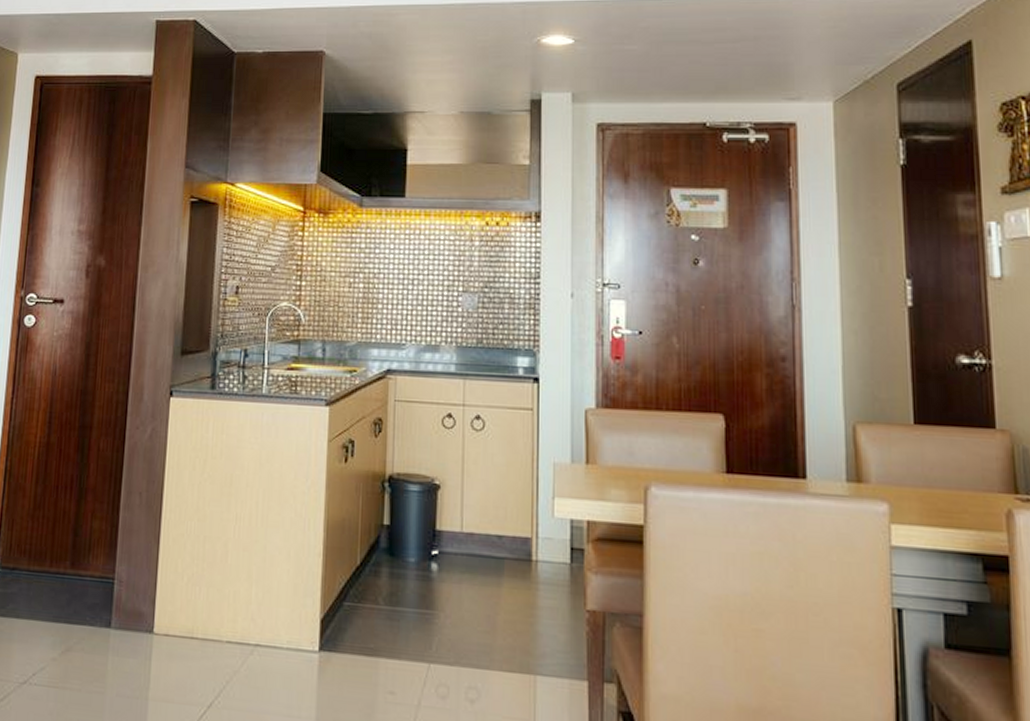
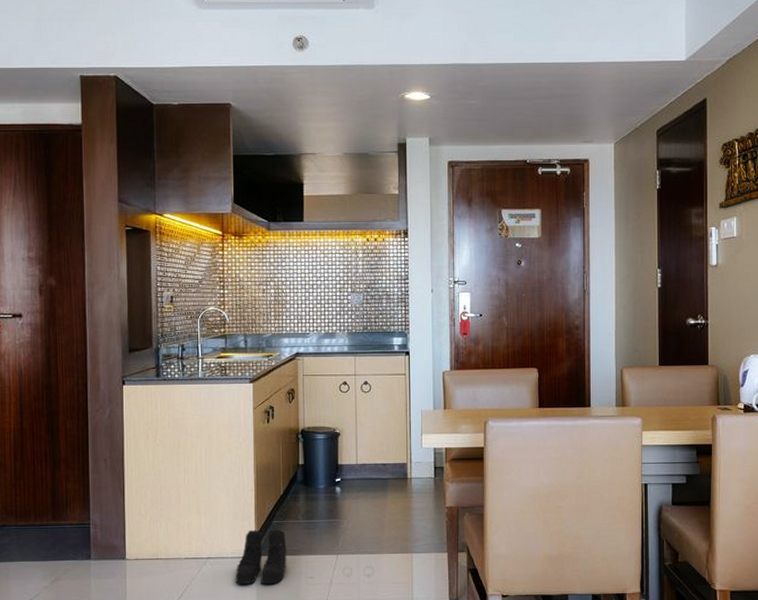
boots: none [289,611,361,696] -> present [235,529,287,585]

